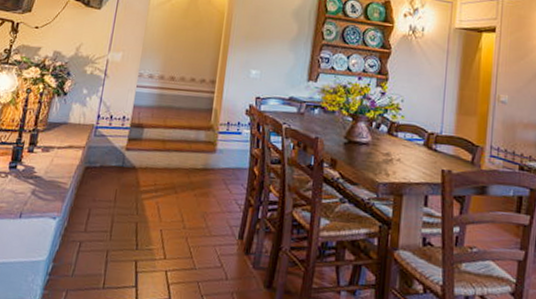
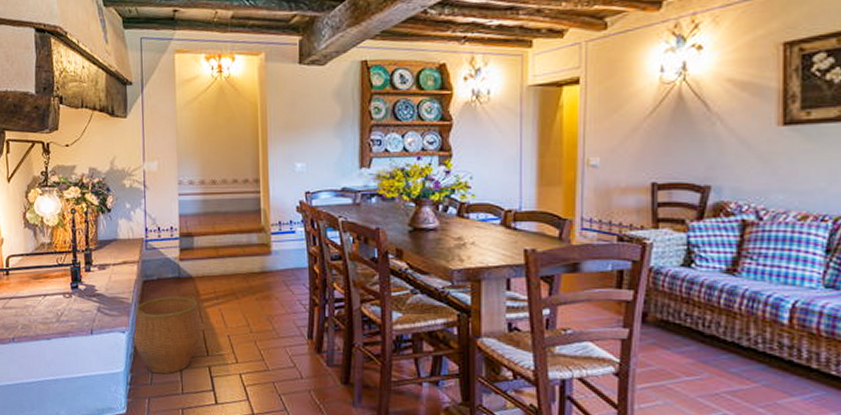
basket: none [63,185,137,267] -> present [133,294,201,375]

